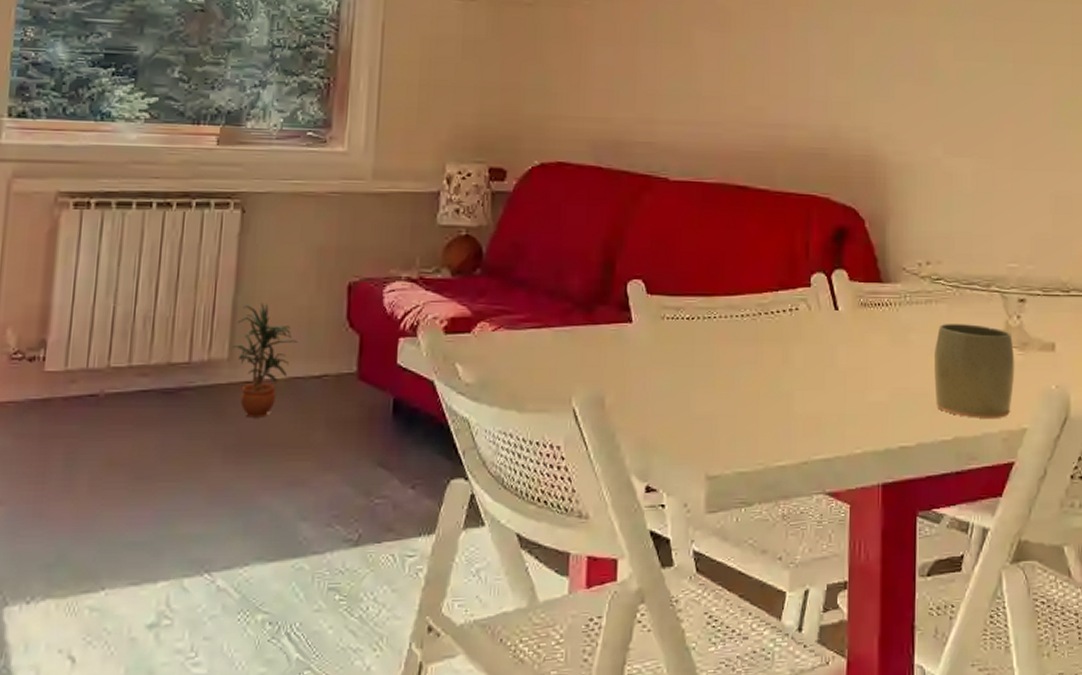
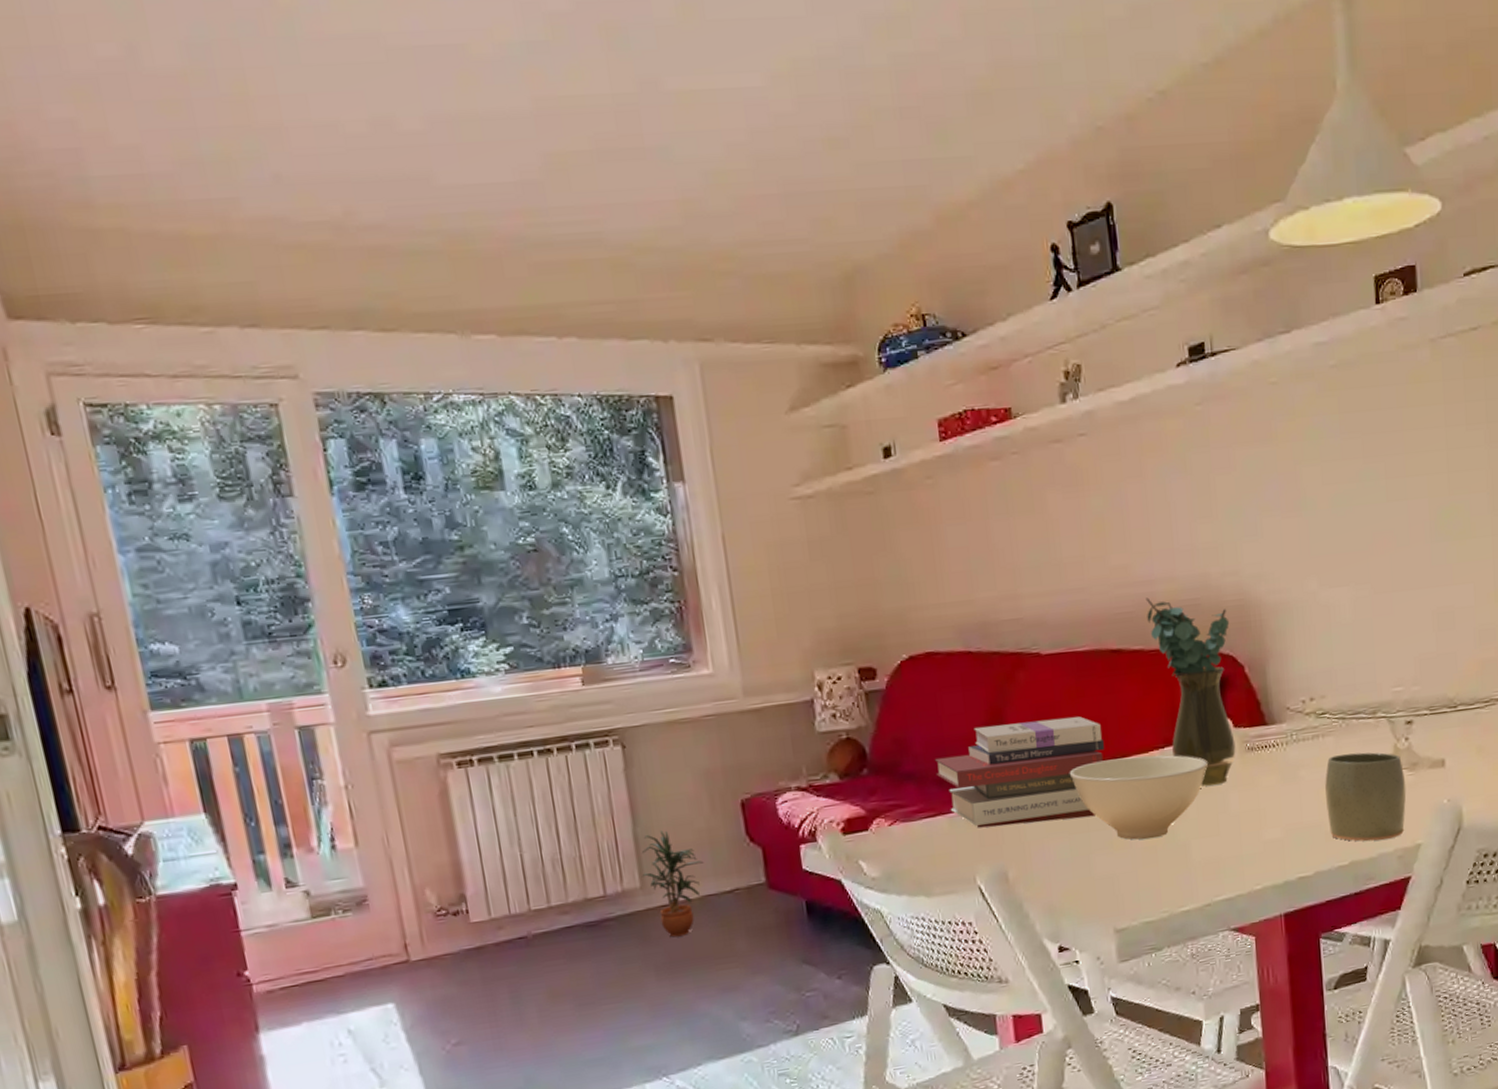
books: none [548,242,720,351] -> present [935,716,1105,828]
bowl: none [681,295,820,384] -> present [1069,755,1208,840]
vase: none [776,140,855,336] -> present [1145,597,1236,786]

